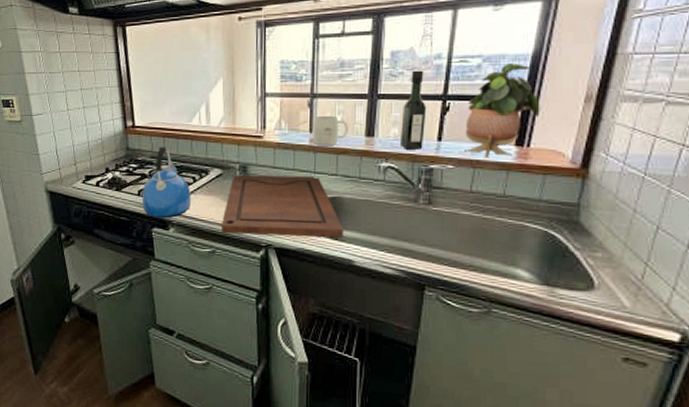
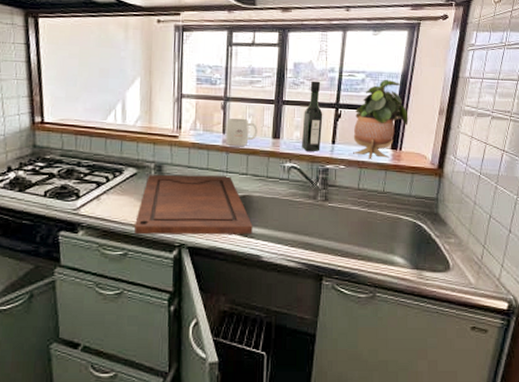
kettle: present [141,146,191,219] -> none [48,144,103,221]

